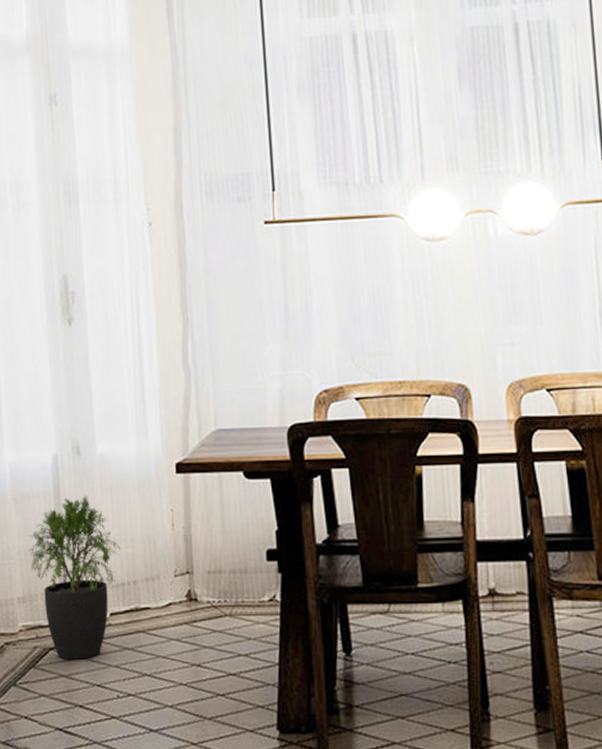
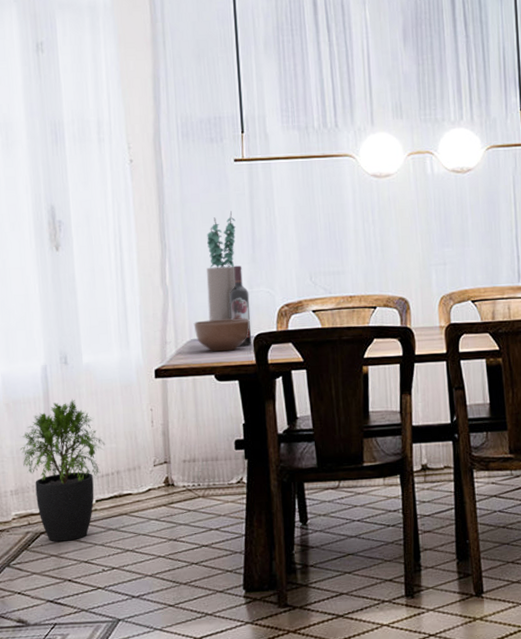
bowl: none [219,405,283,445] -> present [193,318,250,352]
vase: none [233,281,267,408] -> present [206,211,236,321]
wine bottle: none [259,344,285,438] -> present [229,265,252,346]

